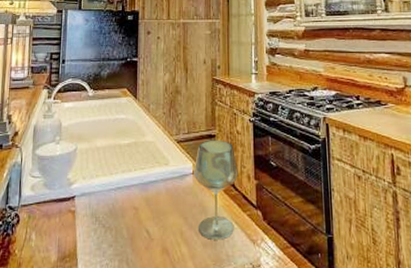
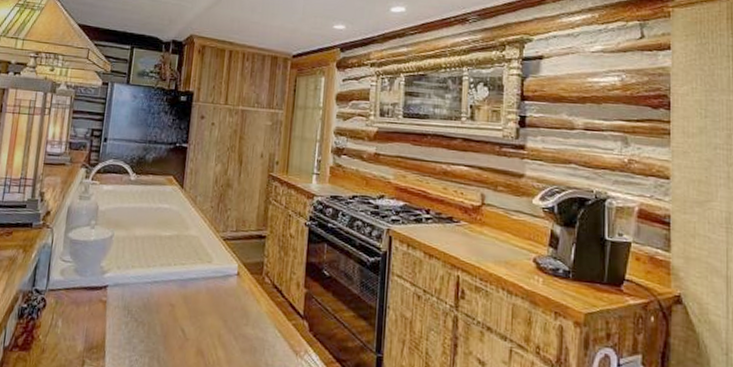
wine glass: present [194,140,238,240] -> none [238,241,287,348]

